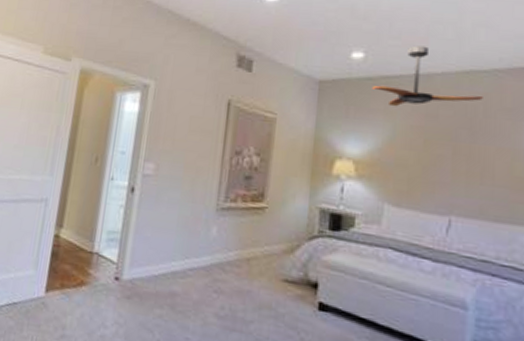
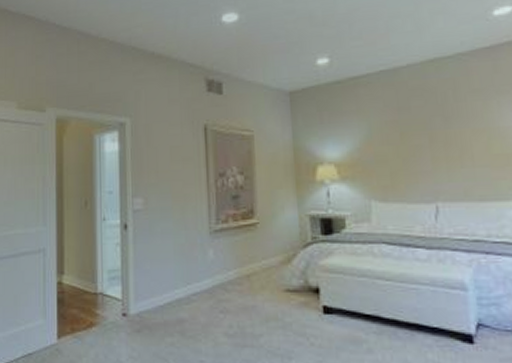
ceiling fan: present [371,45,483,107] -> none [341,42,451,106]

